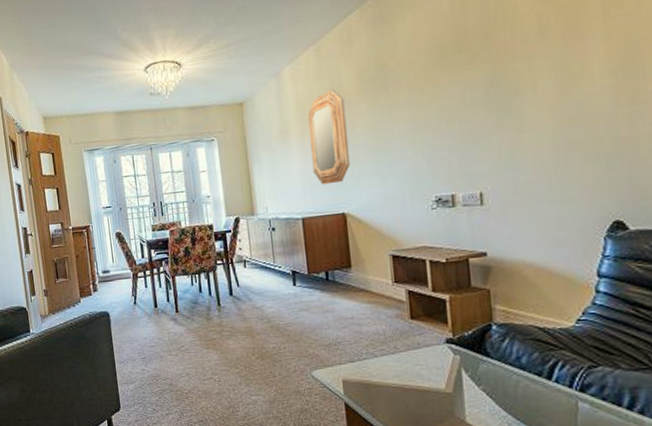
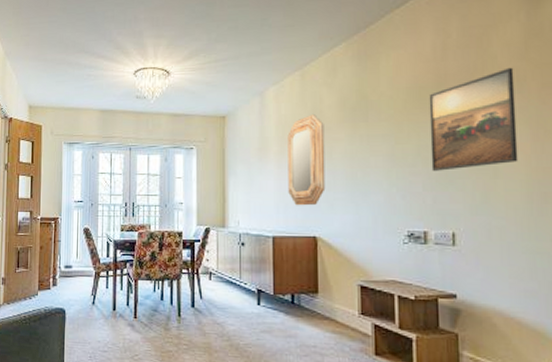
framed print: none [449,13,544,133] -> present [429,67,518,171]

